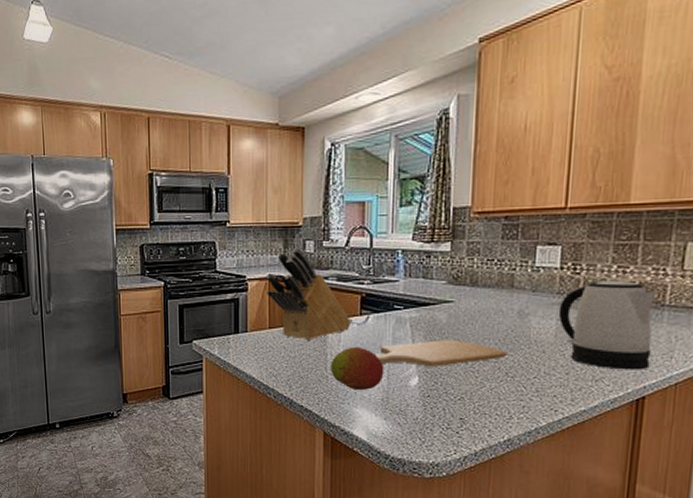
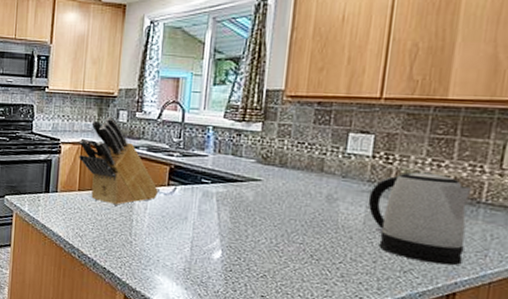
fruit: present [330,346,384,390] -> none [135,215,188,259]
chopping board: present [374,339,508,368] -> none [179,216,314,243]

